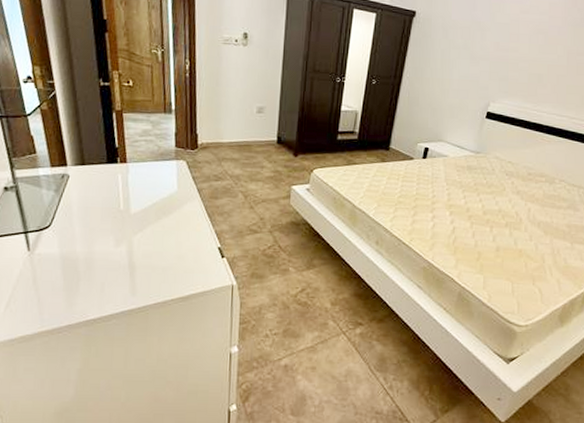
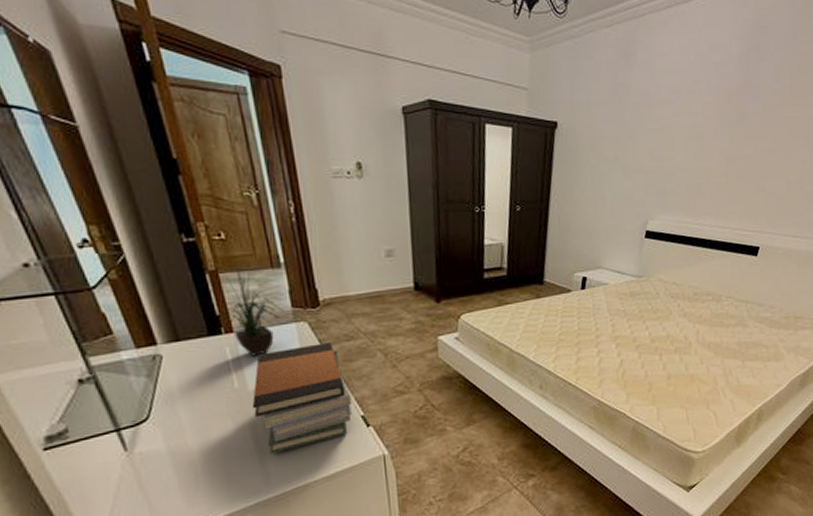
potted plant: none [116,104,170,185] -> present [218,260,285,357]
book stack: none [131,180,213,270] -> present [252,343,352,453]

